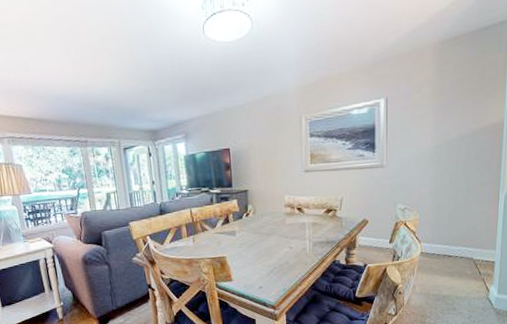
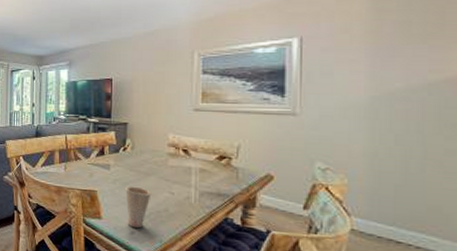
cup: none [251,246,274,283] -> present [125,186,152,229]

